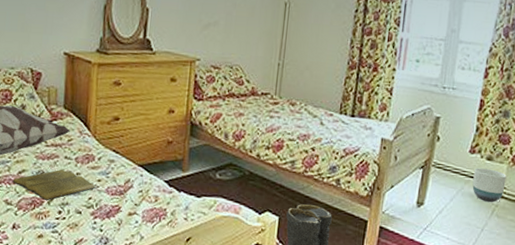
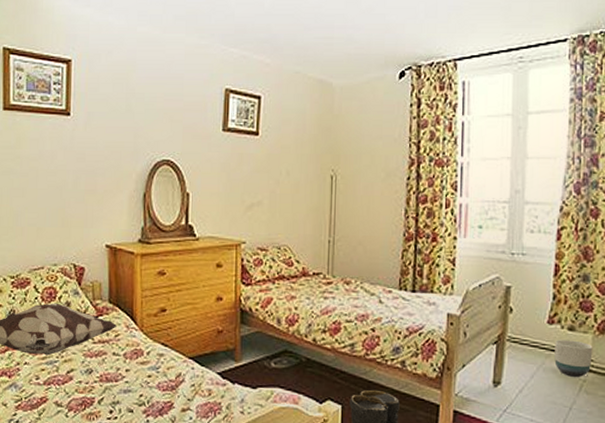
book: present [11,169,96,200] -> none [60,367,146,400]

